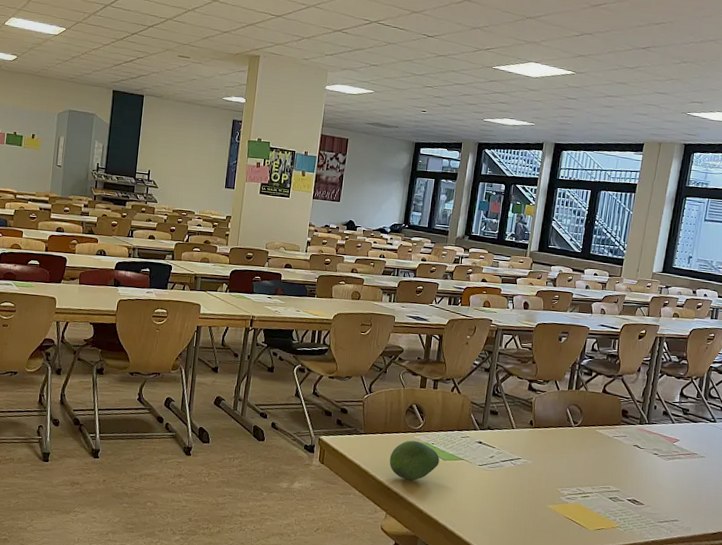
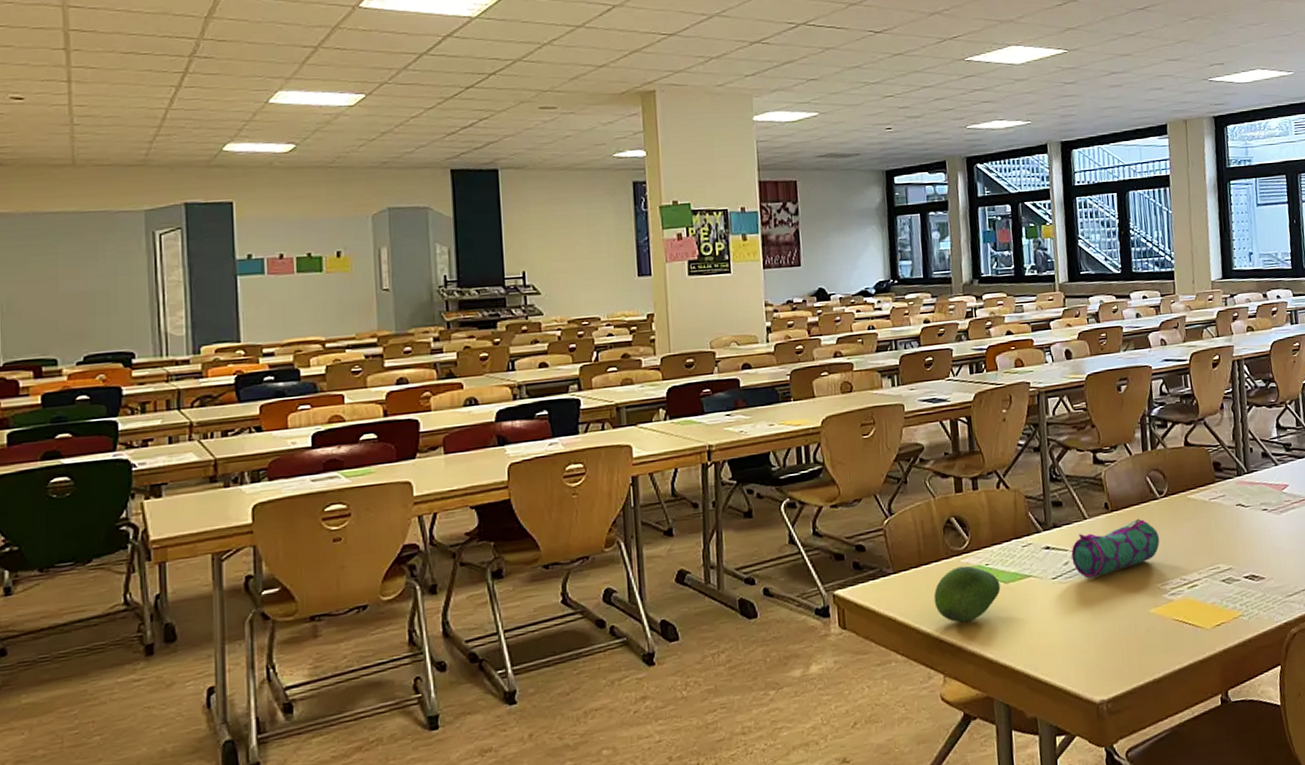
pencil case: none [496,437,568,472] -> present [1071,518,1160,579]

